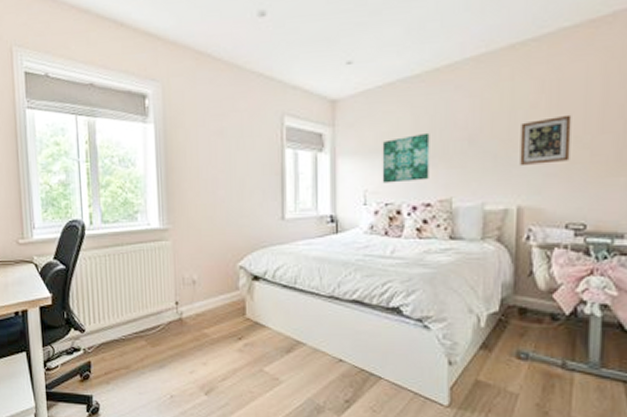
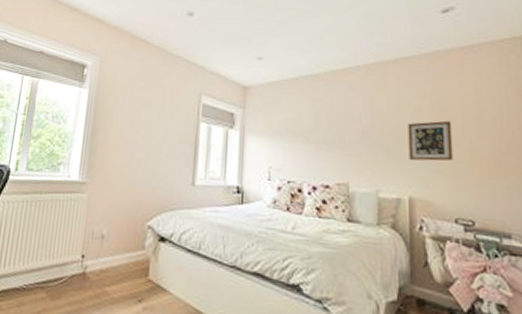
wall art: present [382,132,430,183] -> none [285,122,328,164]

